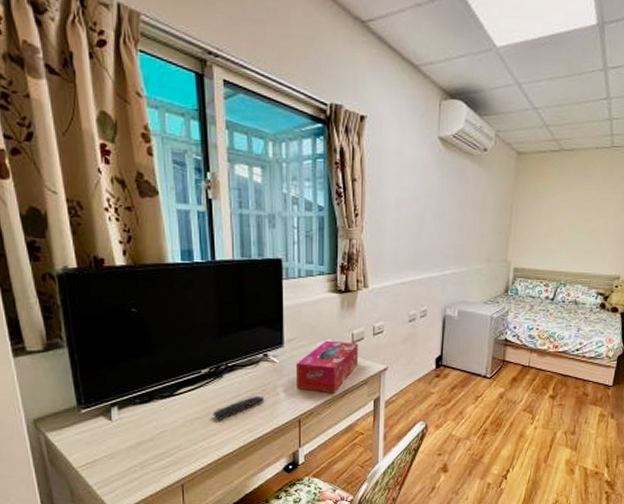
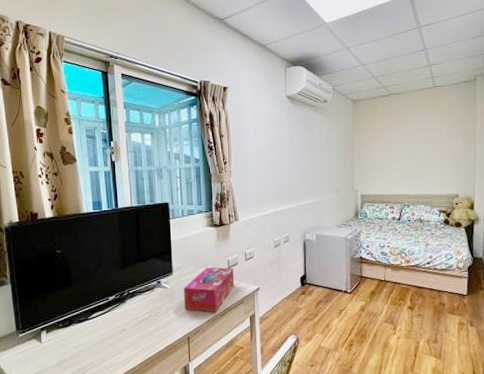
remote control: present [212,396,264,420] -> none [118,317,159,339]

